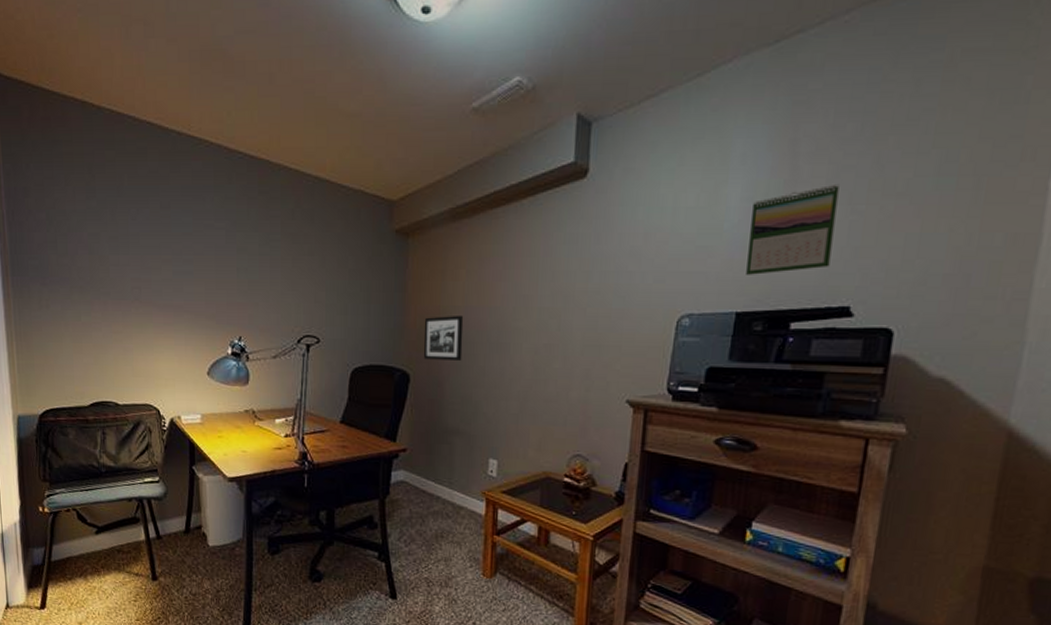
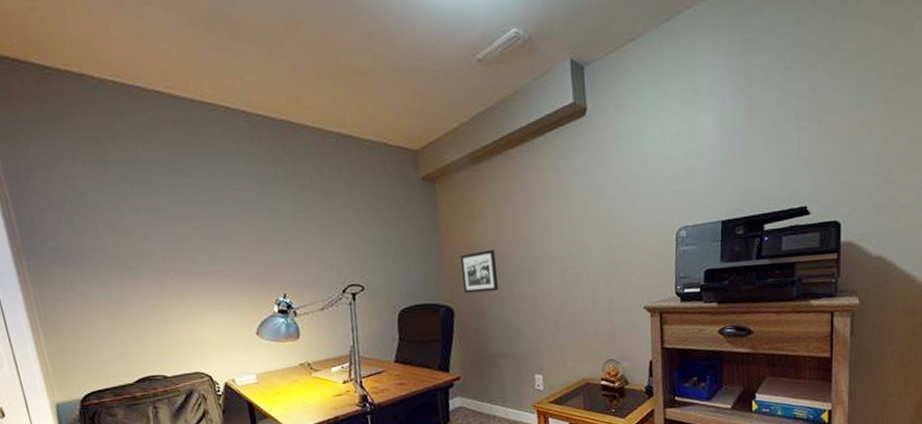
calendar: present [746,183,840,275] -> none [724,105,788,188]

